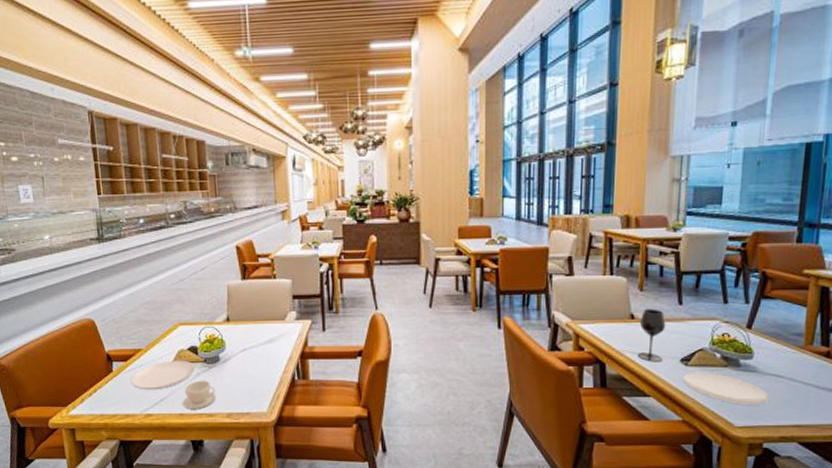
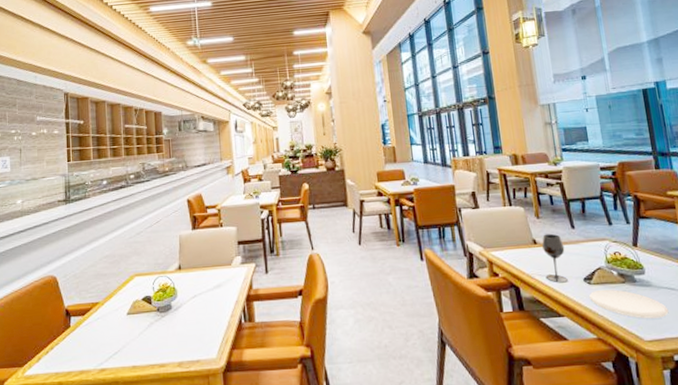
plate: present [130,360,195,390] -> none [86,310,148,344]
teacup: present [182,380,216,409] -> none [136,329,168,360]

